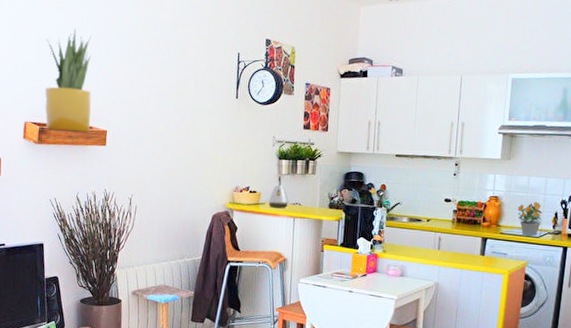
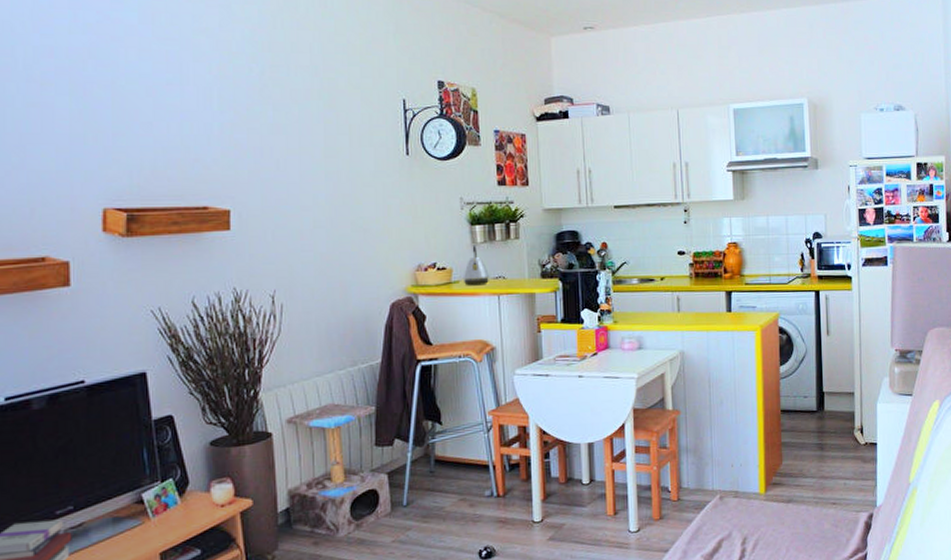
planter: present [44,29,92,134] -> none [128,81,205,217]
flowerpot: present [517,201,543,236] -> none [760,243,788,283]

